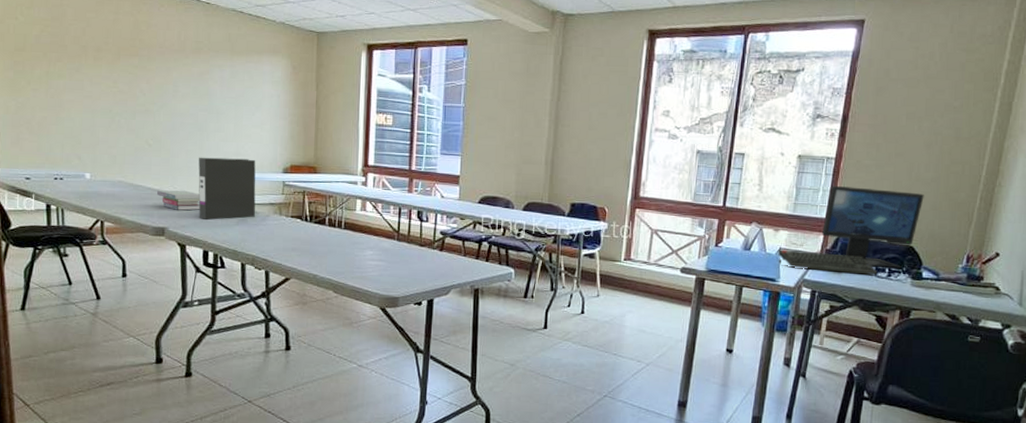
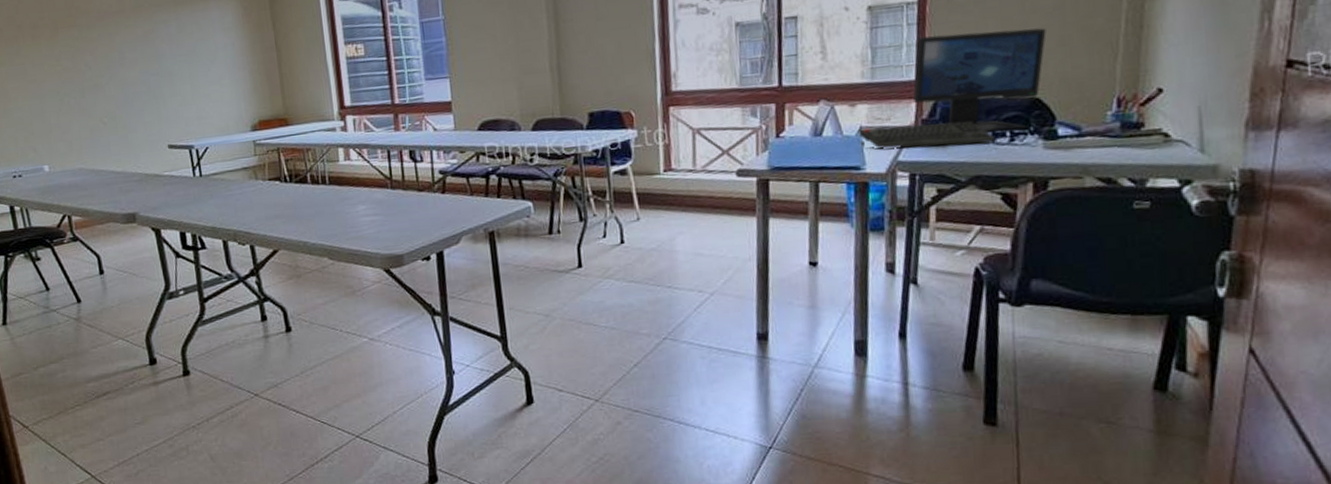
books: present [157,190,200,211] -> none [121,167,169,193]
binder: present [198,157,256,220] -> none [158,121,230,198]

